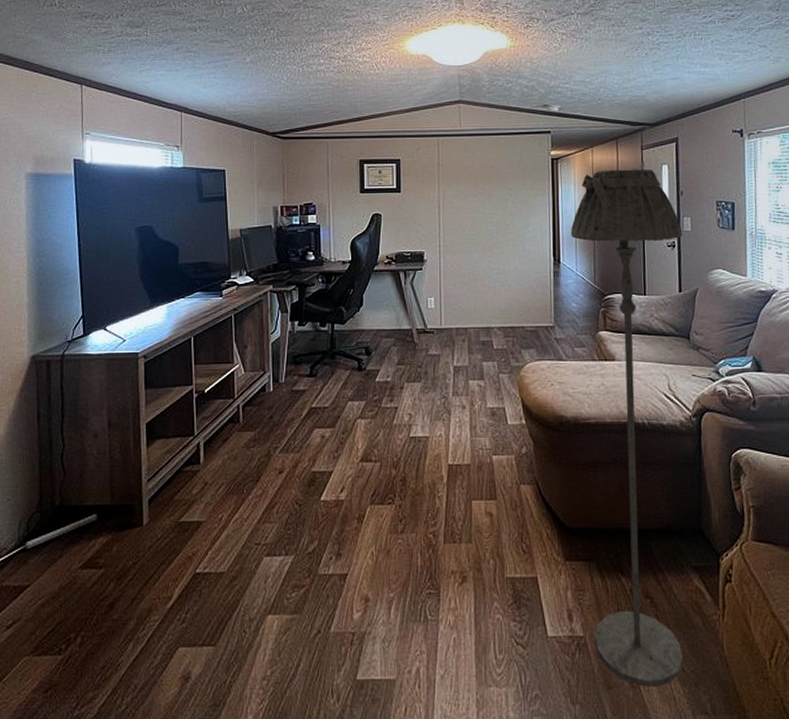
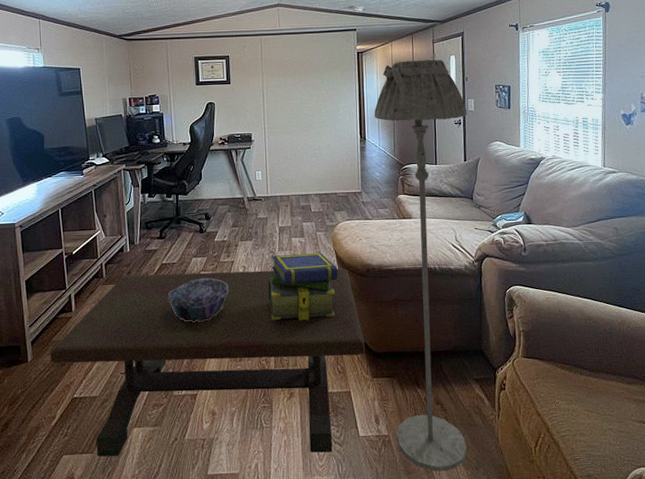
coffee table: none [170,419,556,656] -> present [50,268,365,457]
decorative bowl: none [317,427,391,482] -> present [168,278,229,322]
stack of books: none [438,399,525,485] -> present [268,252,338,321]

